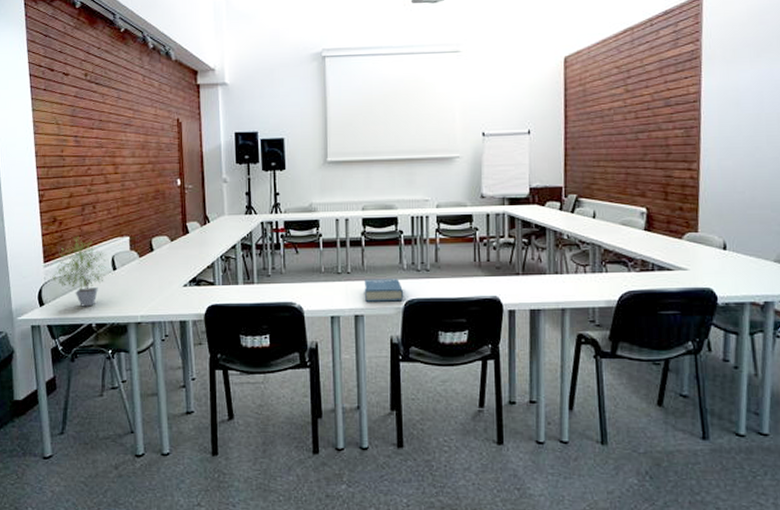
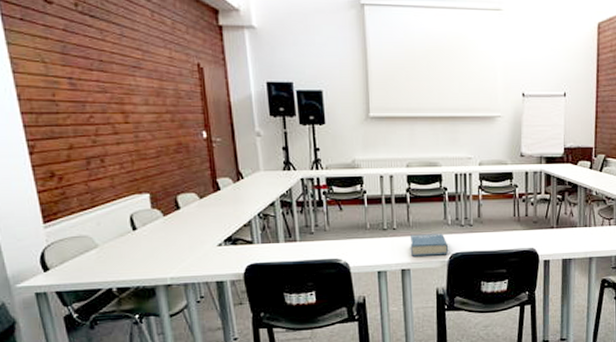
potted plant: present [52,235,108,307] -> none [56,192,126,271]

